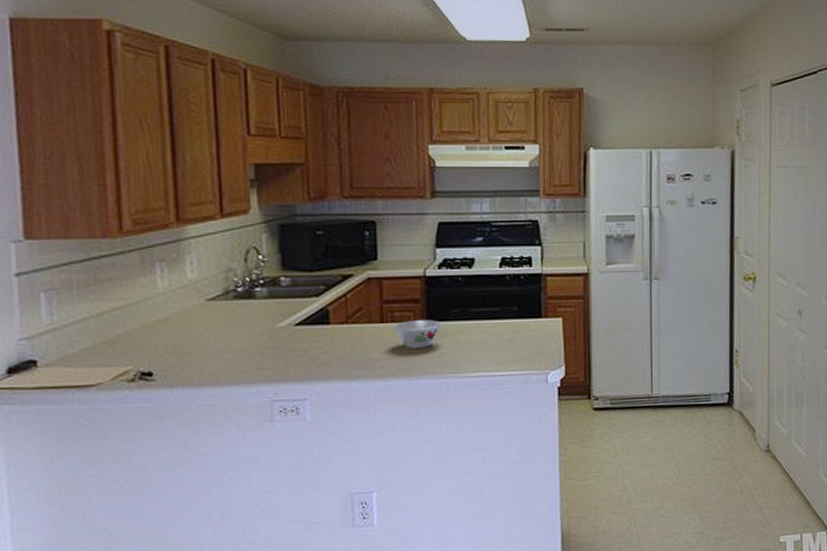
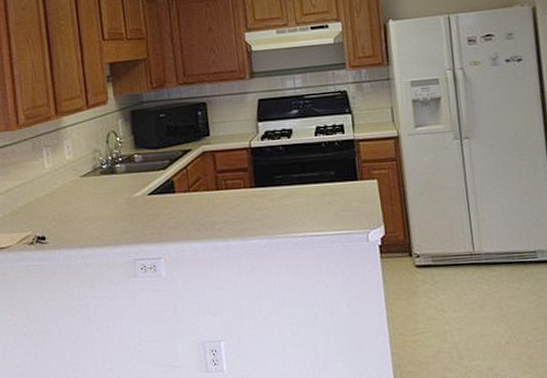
bowl: present [394,320,442,349] -> none [227,186,269,212]

